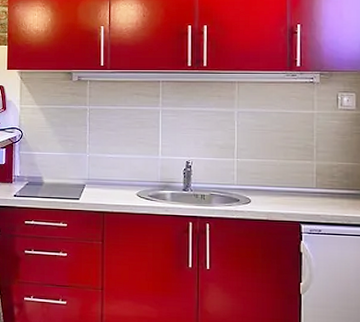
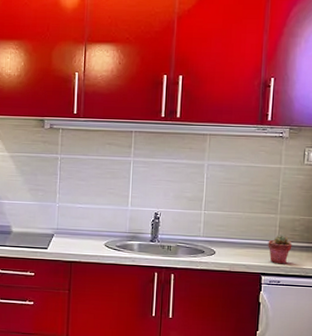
potted succulent: none [306,182,332,212] -> present [268,235,292,265]

